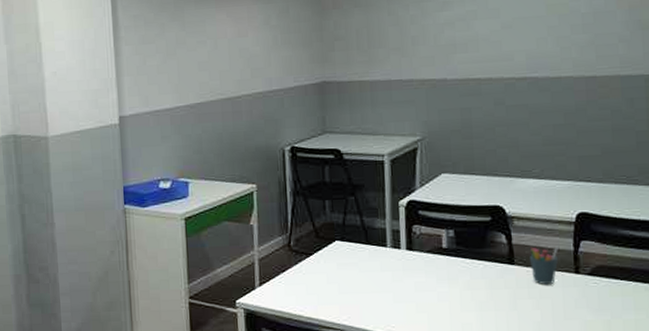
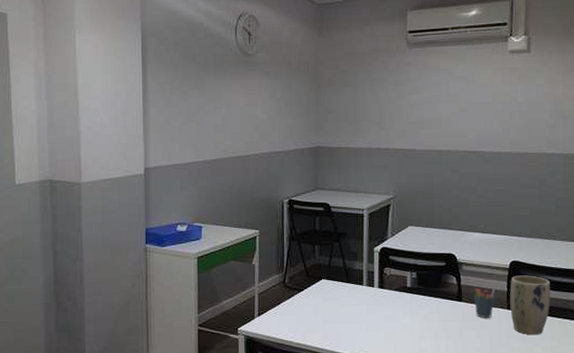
plant pot: none [577,230,633,306] -> present [510,275,550,335]

